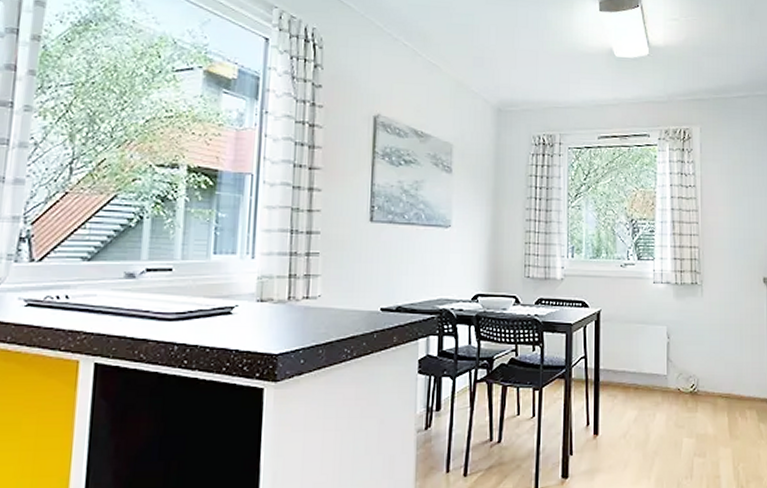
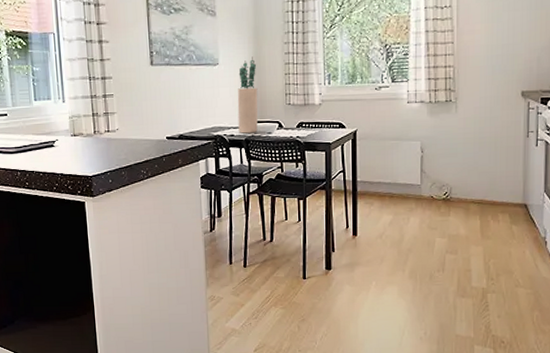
vase: none [468,221,494,308] -> present [237,56,258,134]

